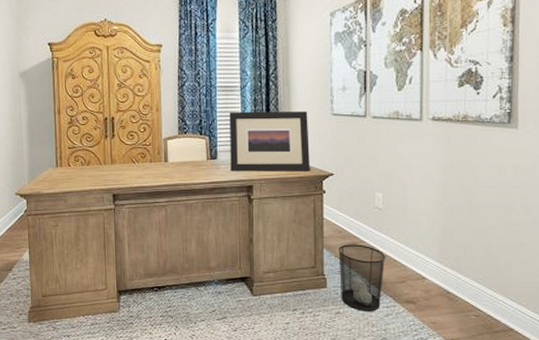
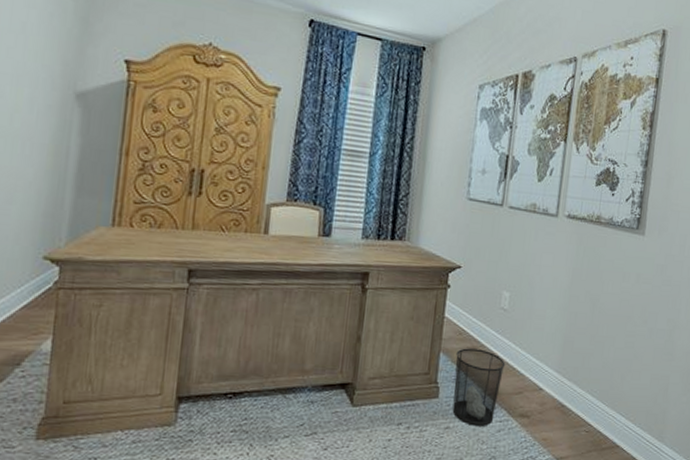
picture frame: present [229,111,310,172] -> none [345,181,442,261]

